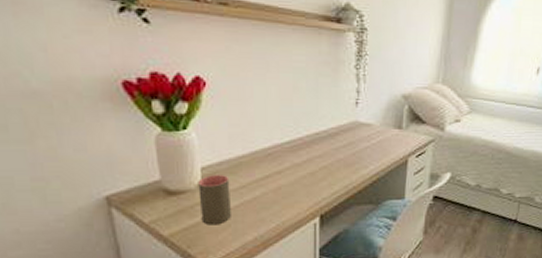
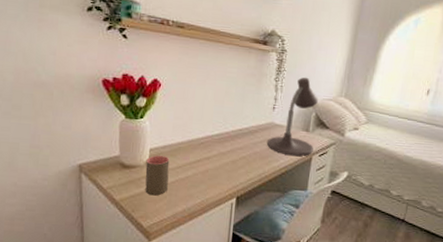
desk lamp: none [352,61,412,159] -> present [267,77,319,156]

